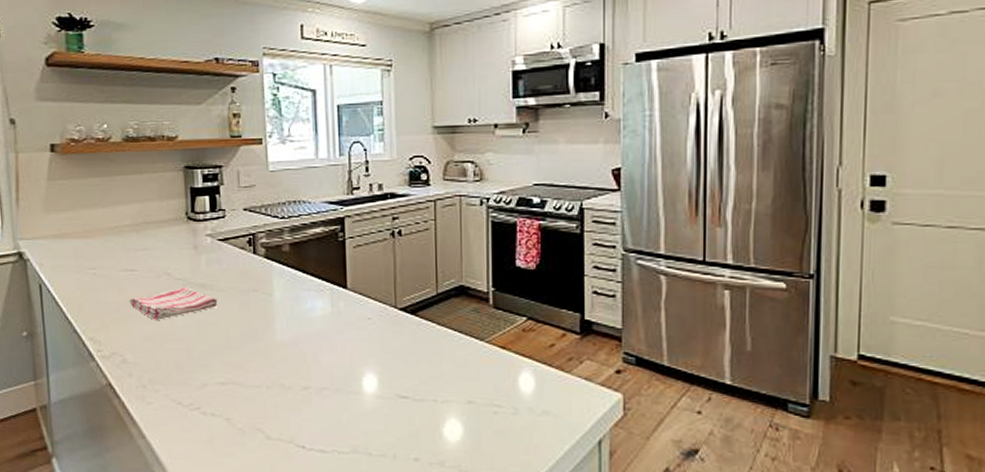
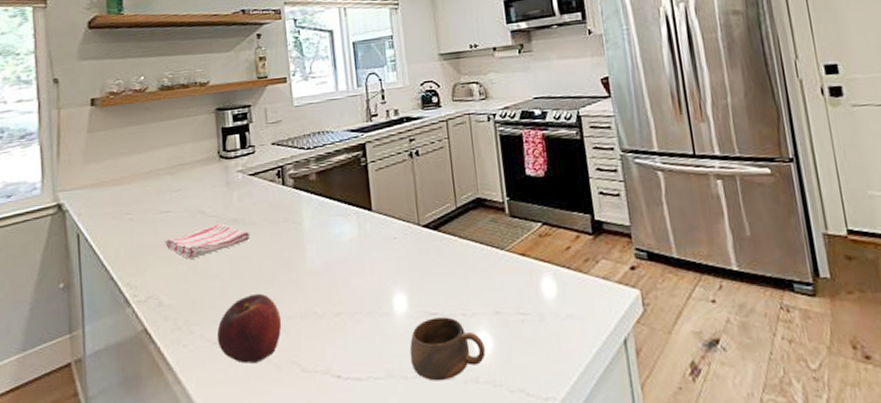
fruit: none [181,360,248,426] -> present [216,293,282,364]
cup: none [376,401,454,461] -> present [409,317,486,381]

